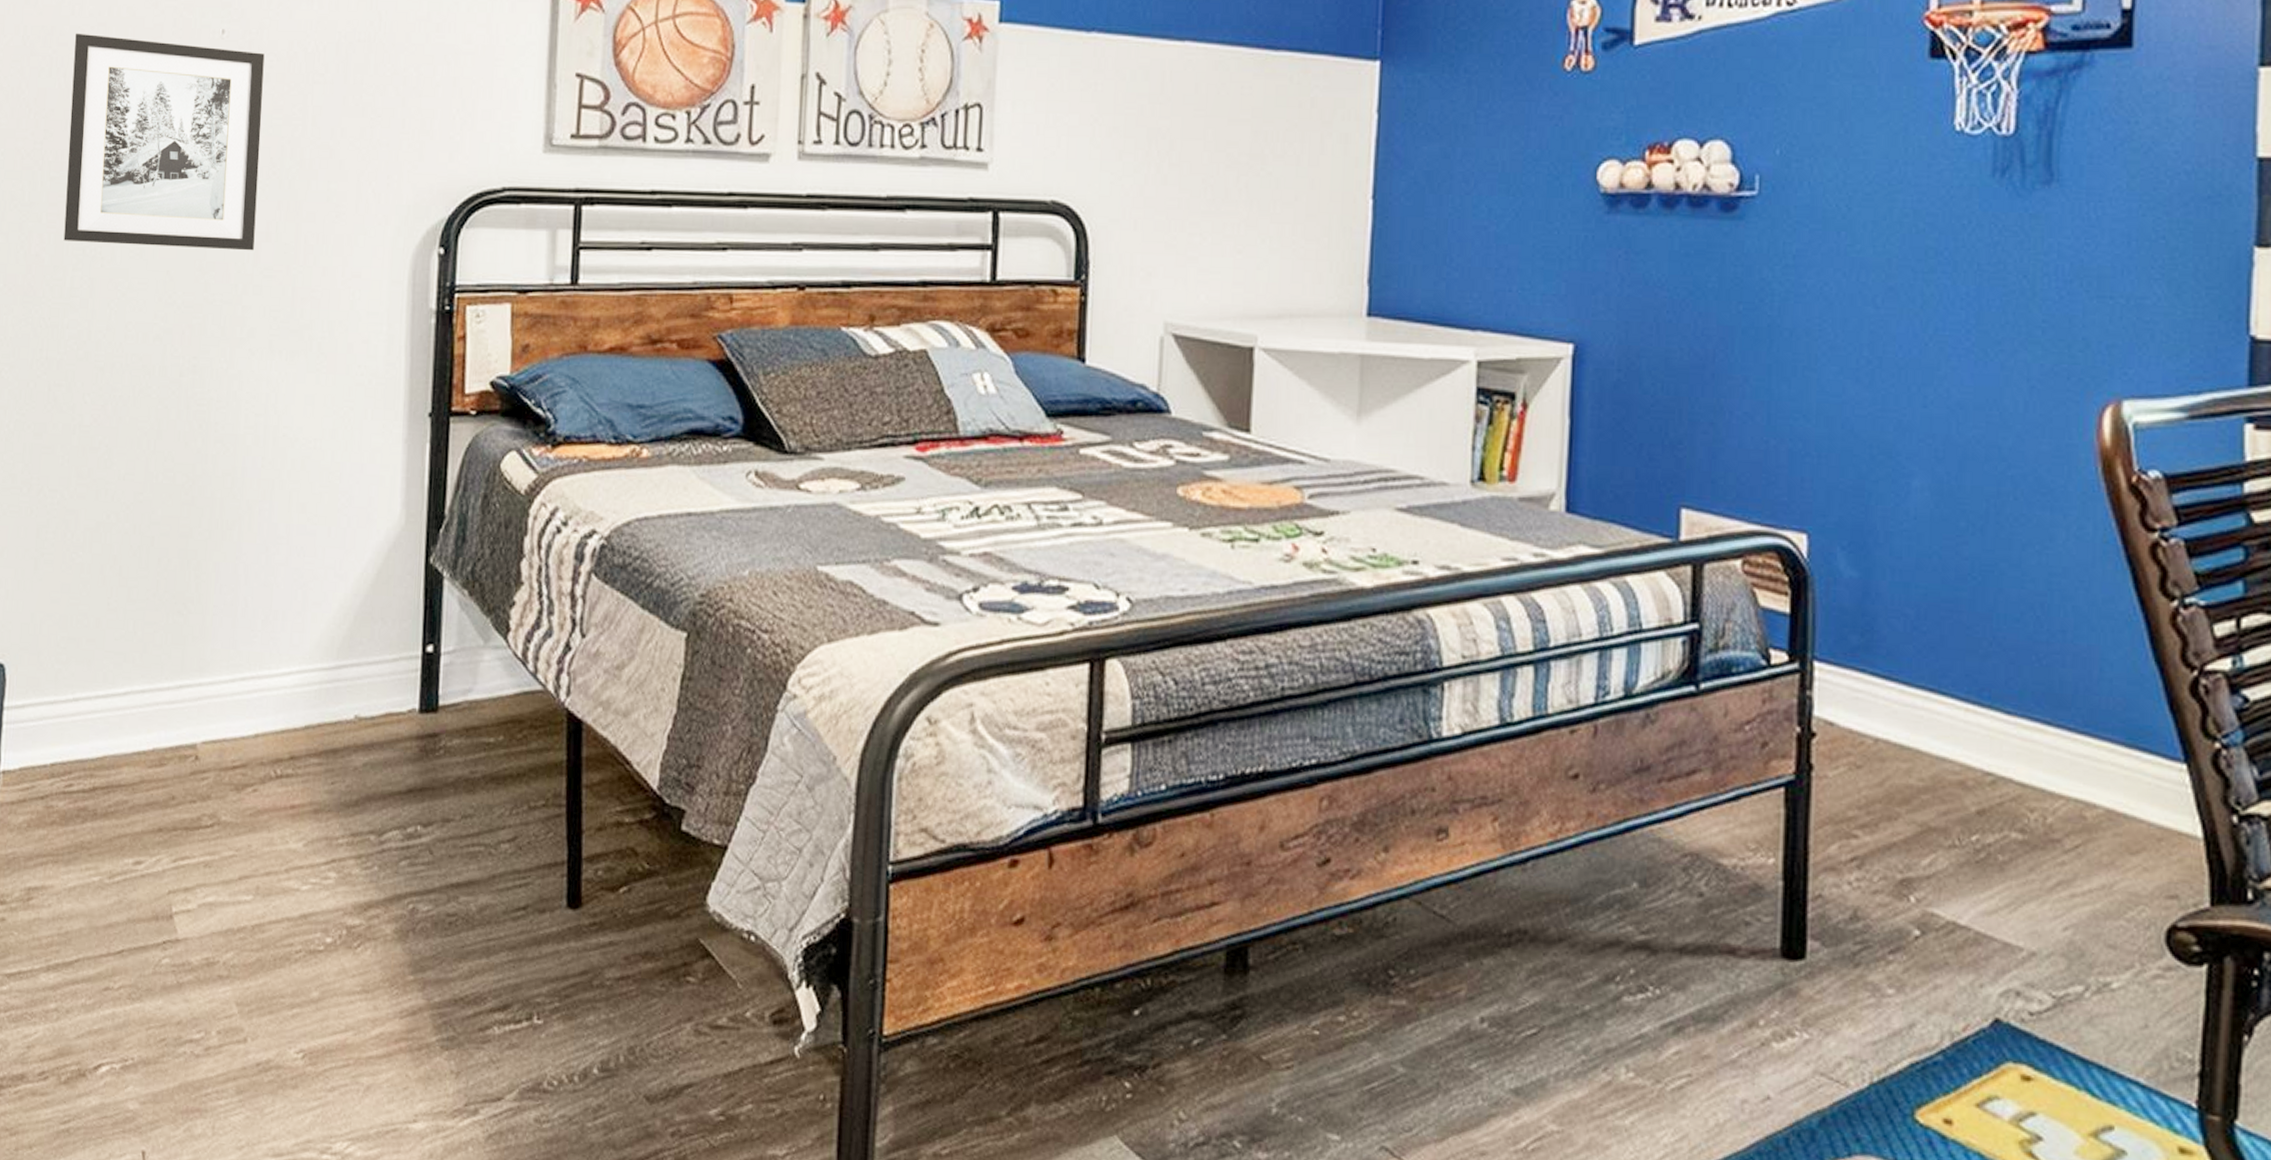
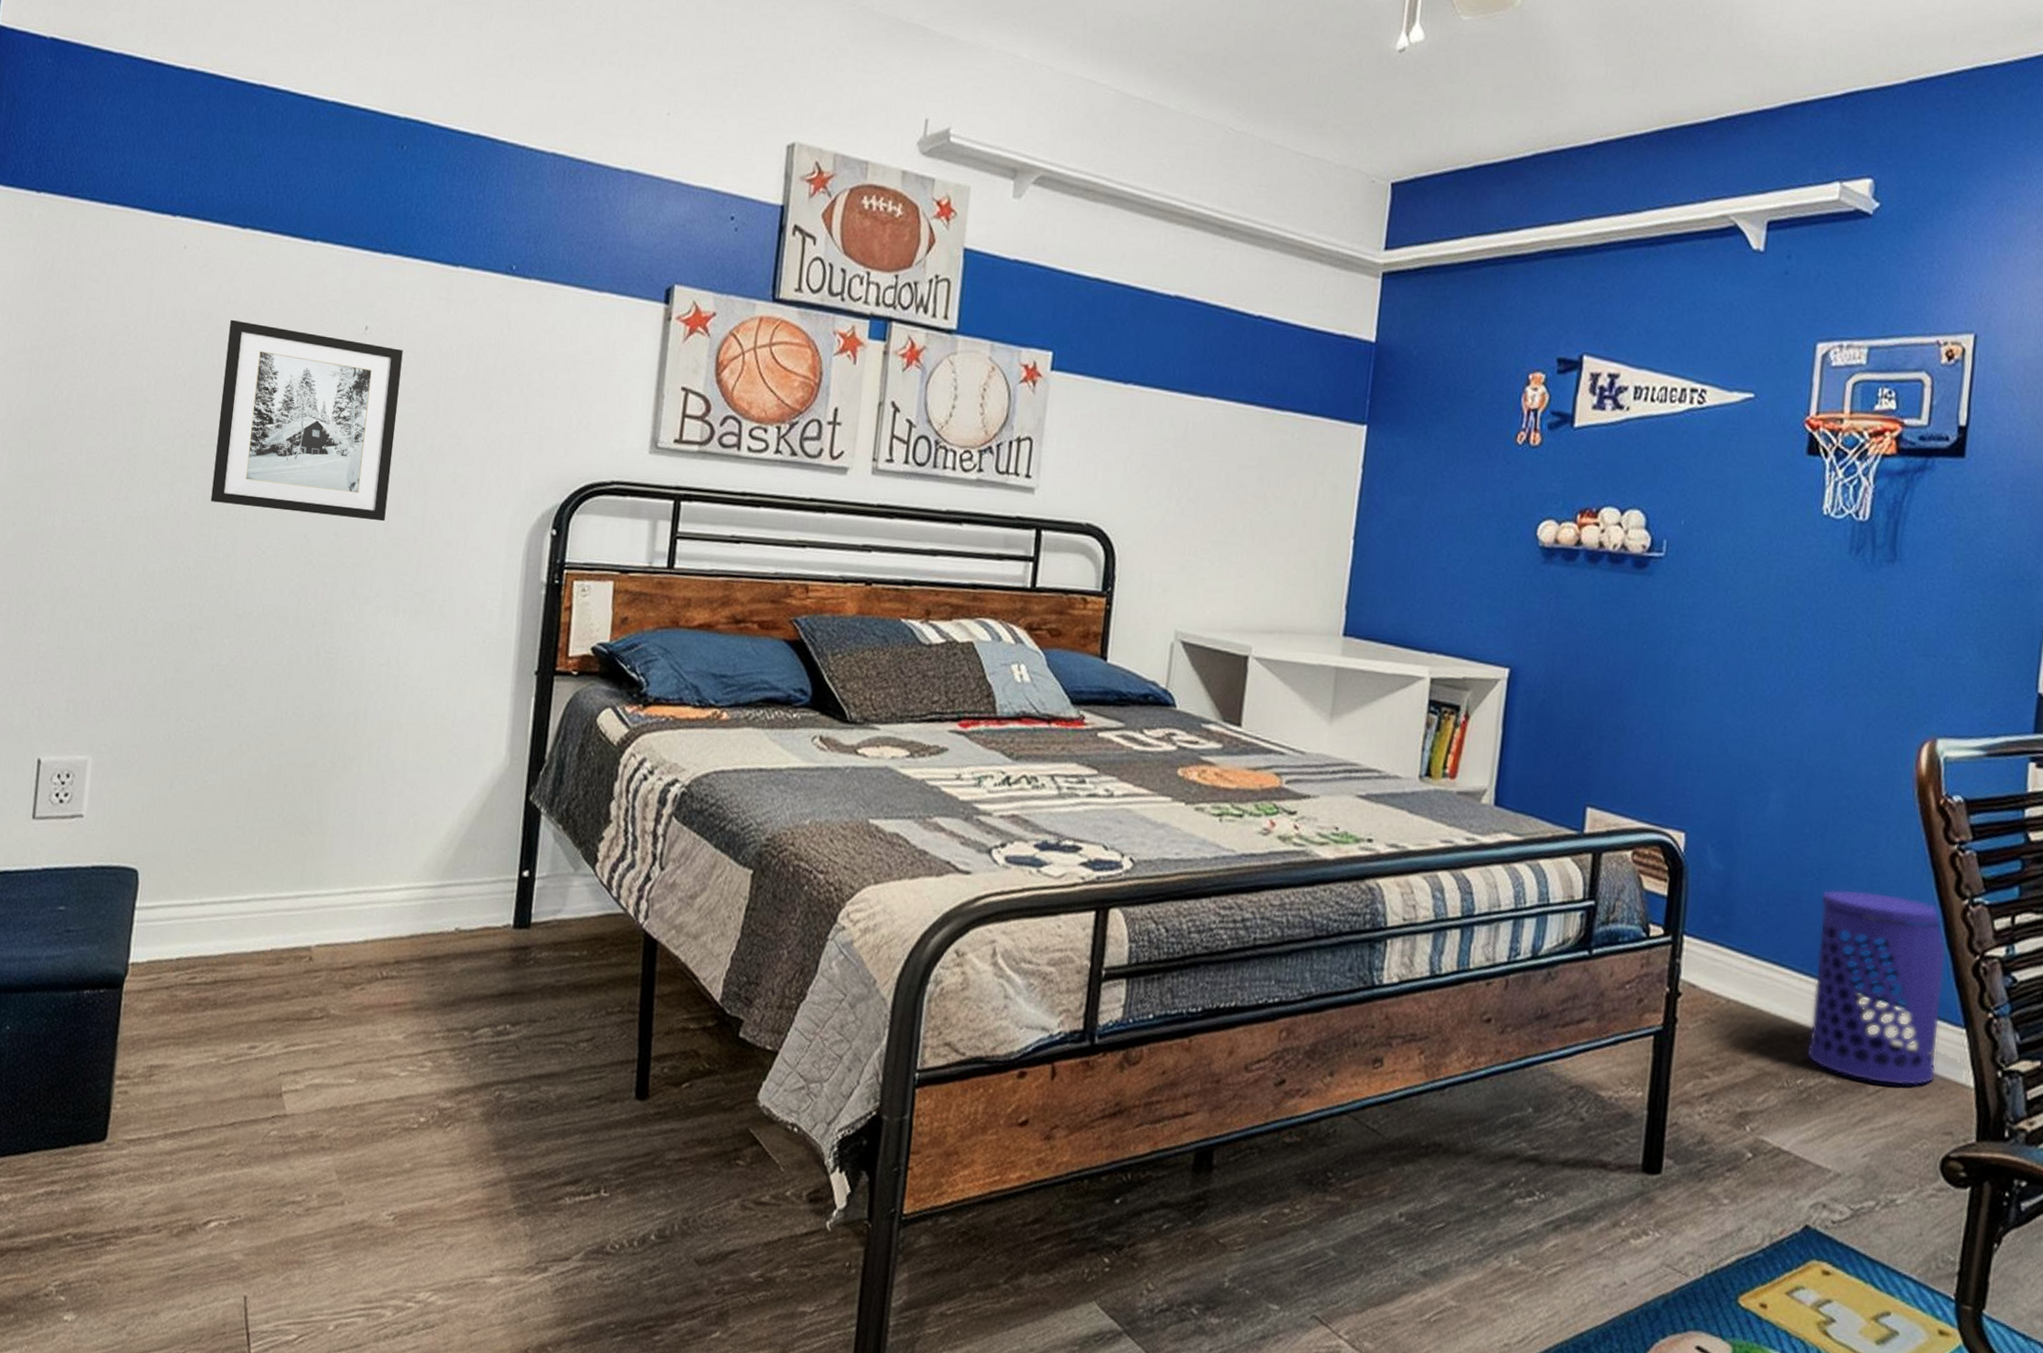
waste bin: none [1981,594,2154,839] -> present [1806,889,1947,1086]

